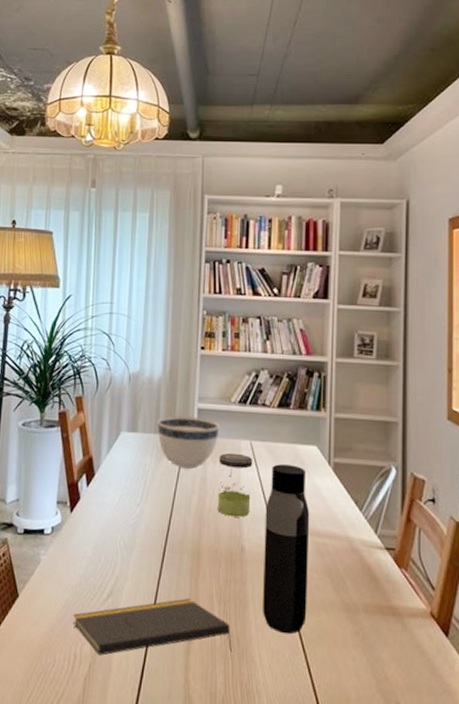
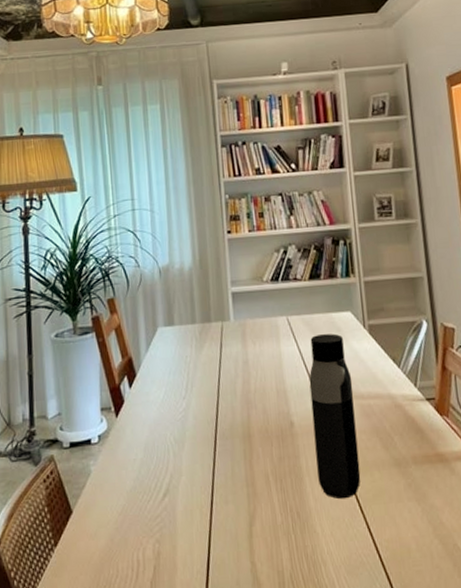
notepad: present [73,598,232,656] -> none [131,482,294,556]
bowl: present [157,416,220,470] -> none [193,301,255,355]
jar: present [217,453,253,518] -> none [258,330,295,394]

